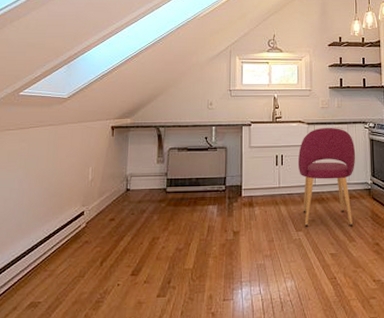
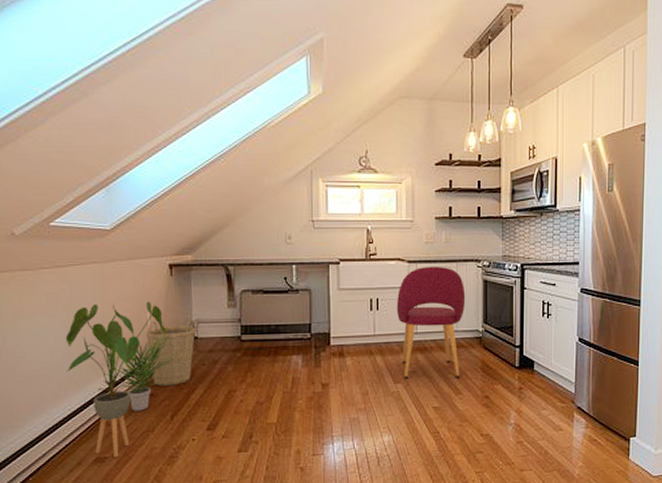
house plant: none [15,157,104,303] -> present [65,301,166,458]
potted plant: none [47,186,110,257] -> present [103,334,176,411]
basket: none [87,174,129,234] -> present [146,319,196,386]

